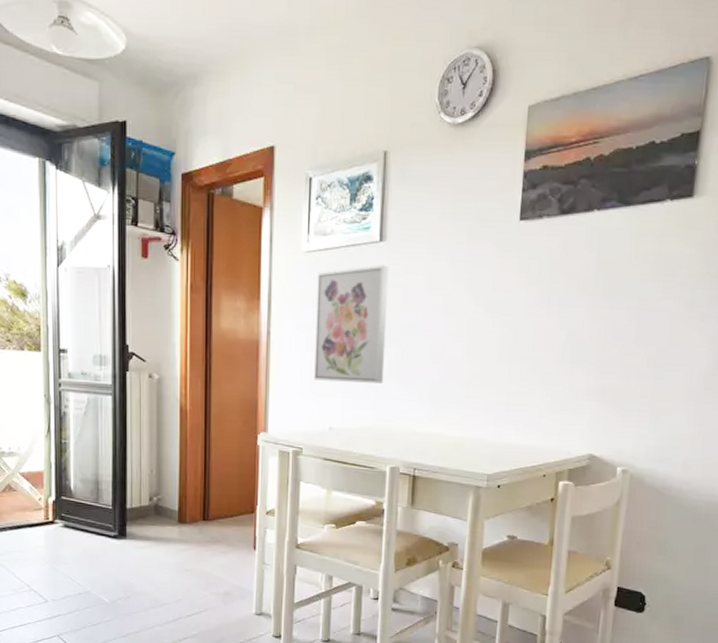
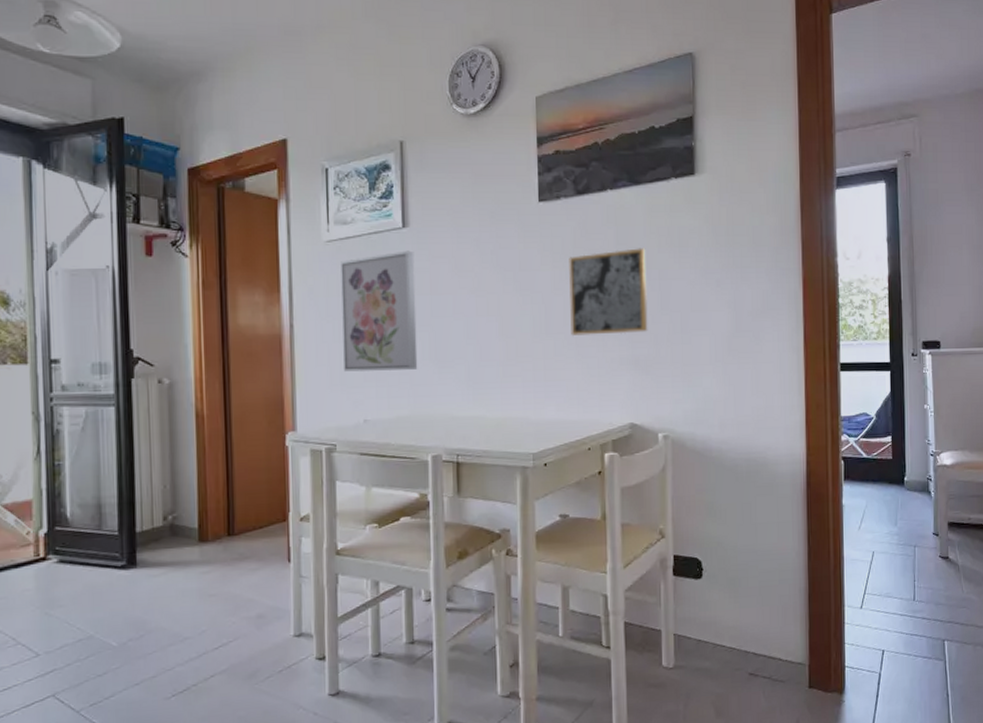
wall art: none [538,274,628,364] -> present [569,248,648,336]

